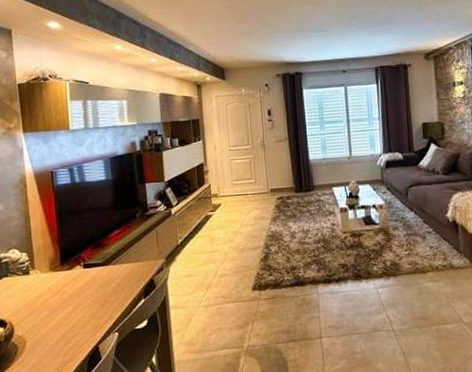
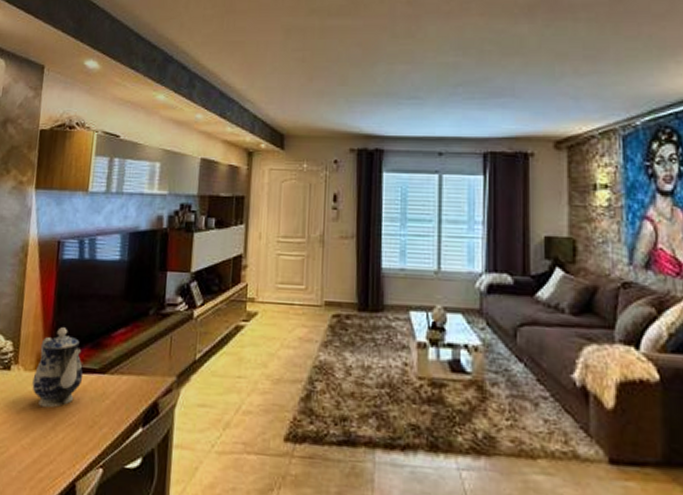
teapot: none [49,236,91,298] -> present [32,327,84,408]

